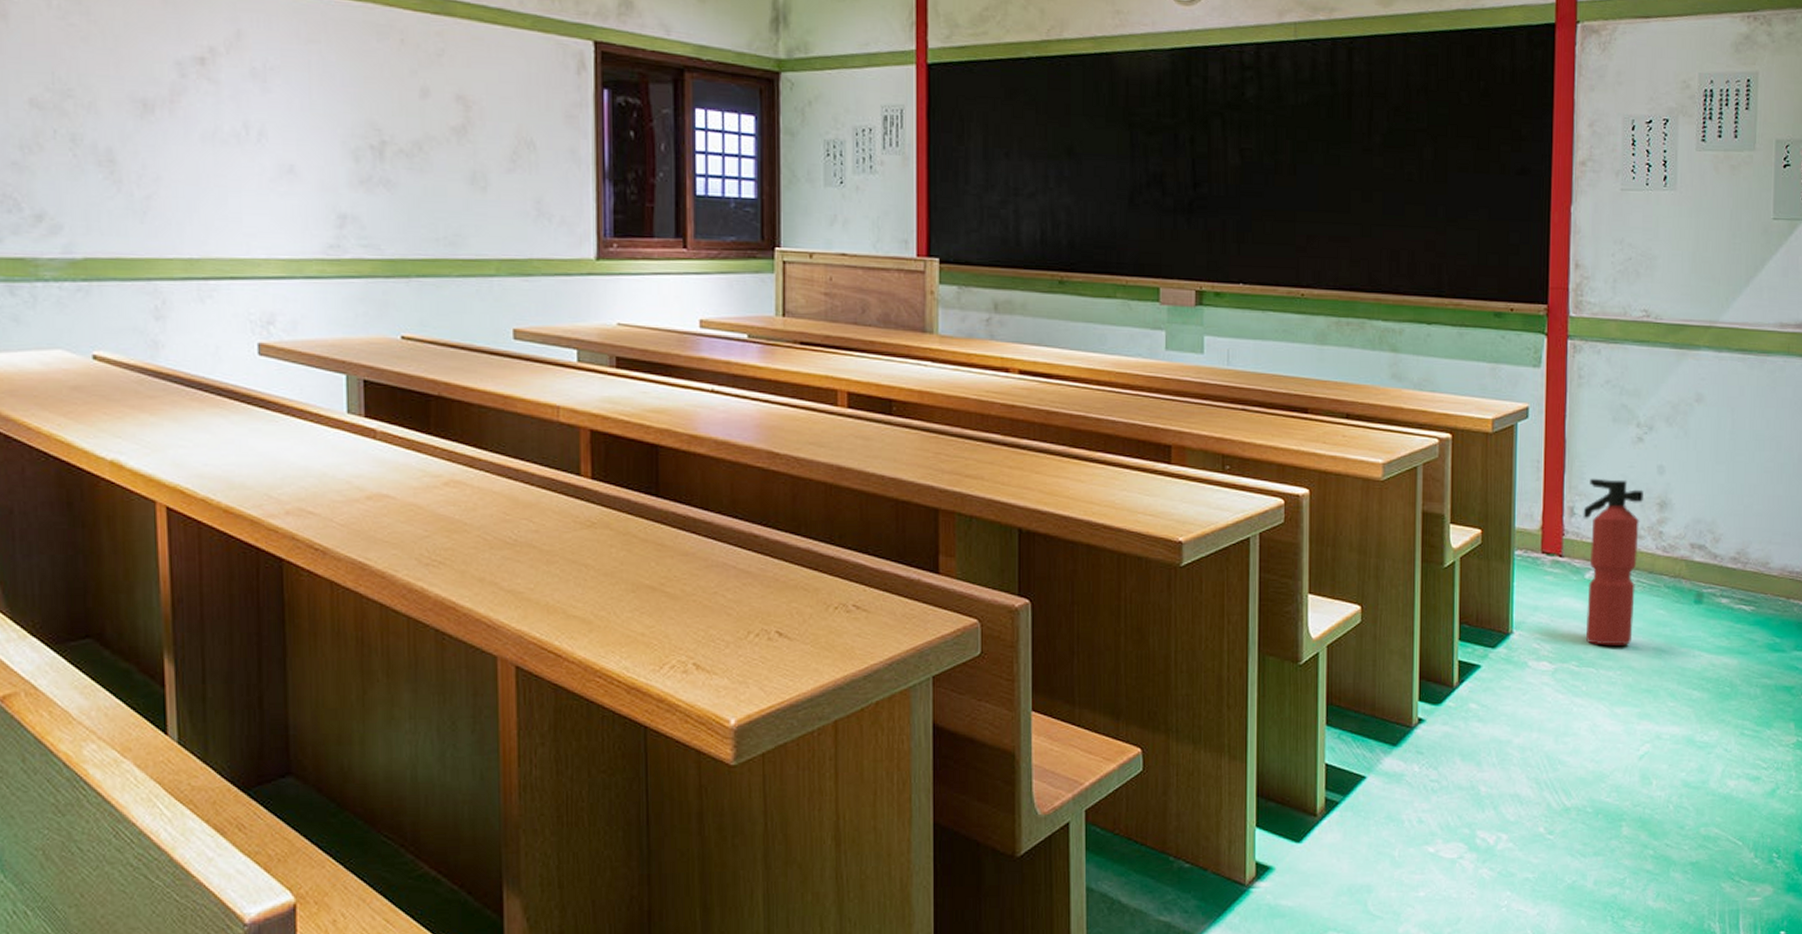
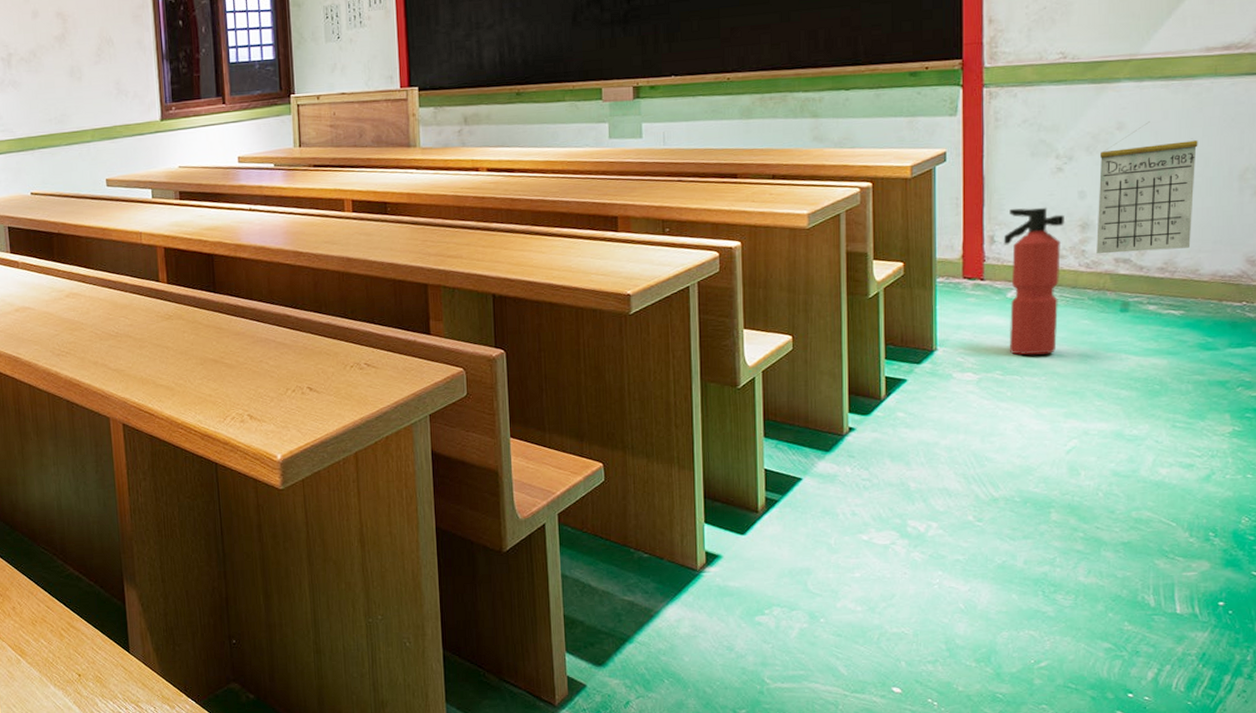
calendar: none [1673,396,1771,538] -> present [1096,121,1198,254]

